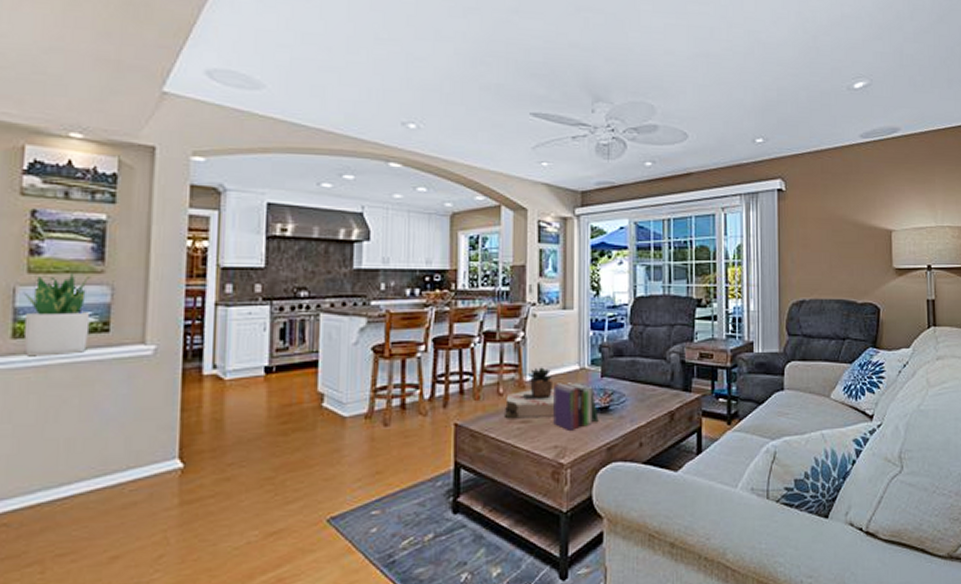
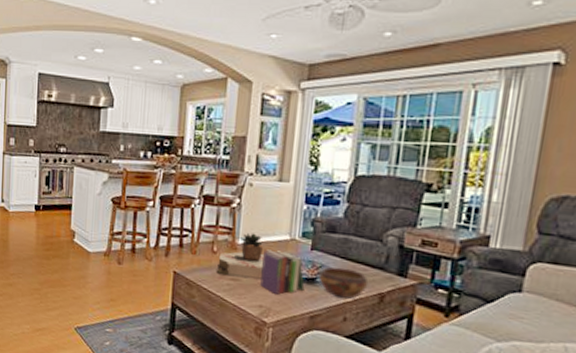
decorative bowl: none [611,391,659,422] -> present [319,267,369,299]

